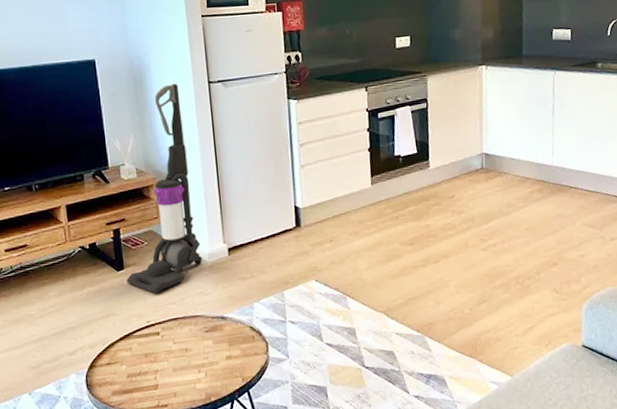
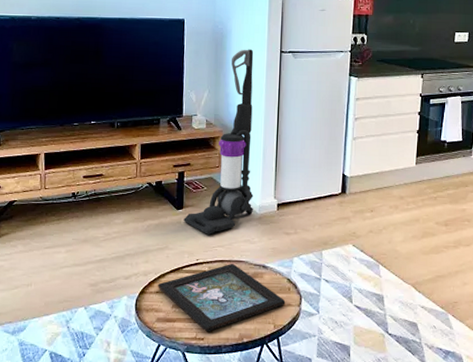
decorative tray: none [108,320,252,398] -> present [158,264,286,332]

